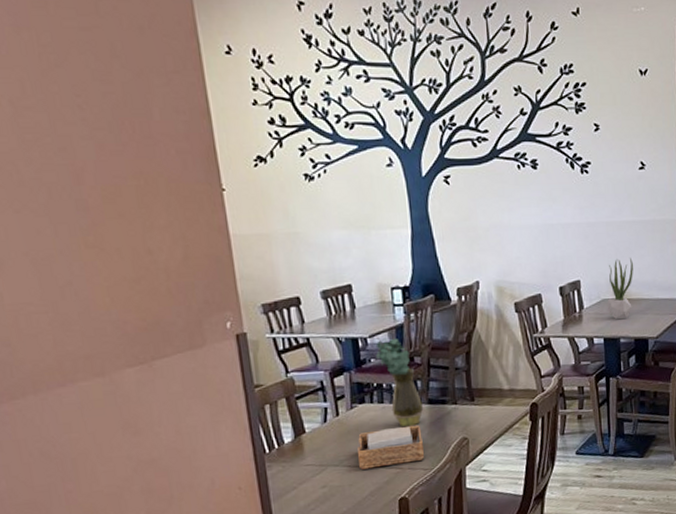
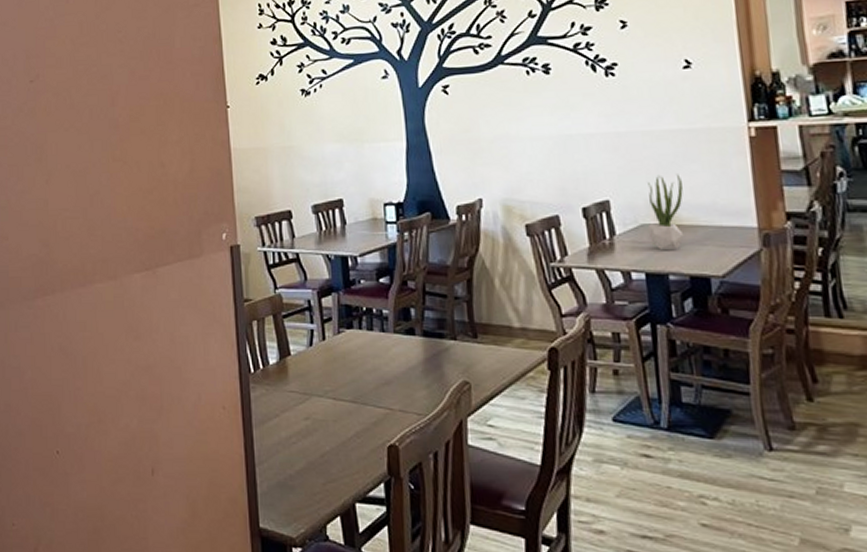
napkin holder: present [357,425,425,470] -> none [343,359,419,405]
vase: present [376,336,424,427] -> none [366,255,418,361]

